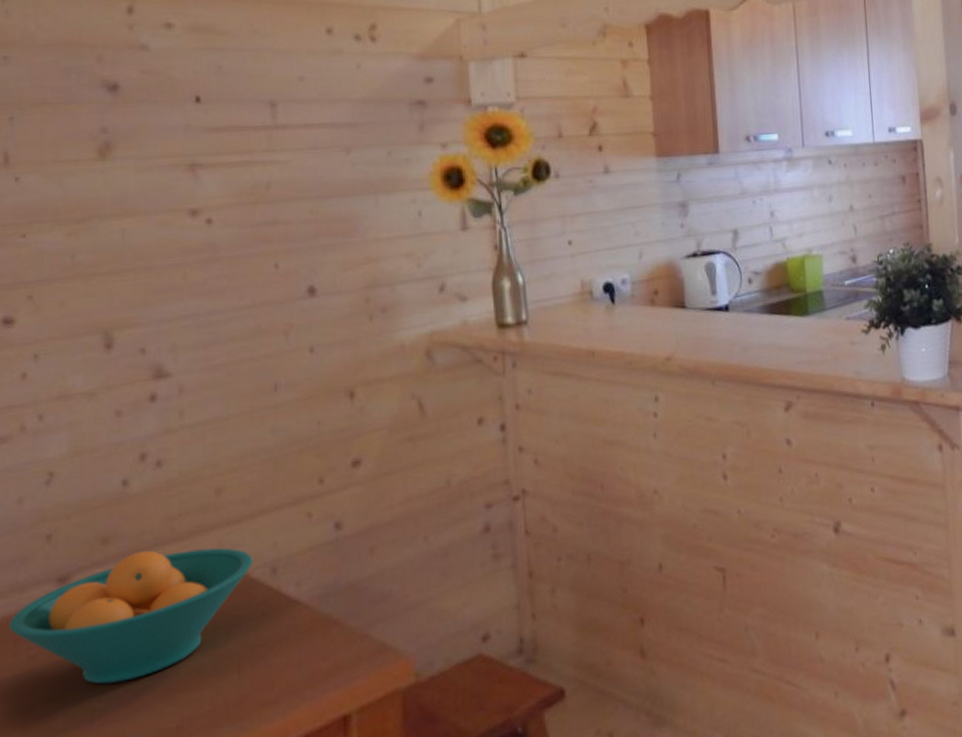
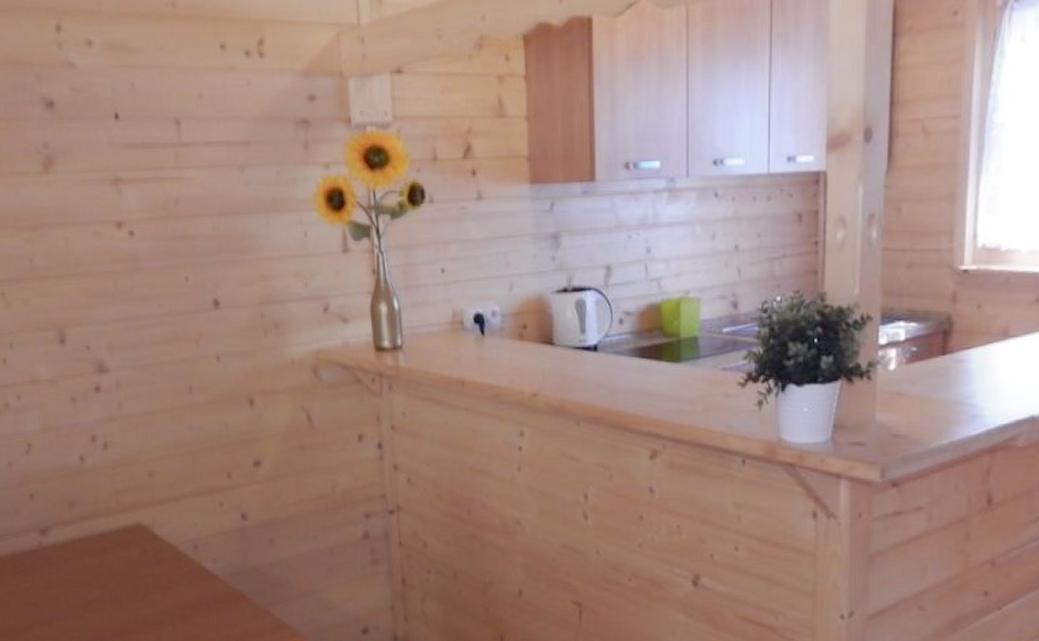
fruit bowl: present [9,547,253,685] -> none [10,517,179,618]

